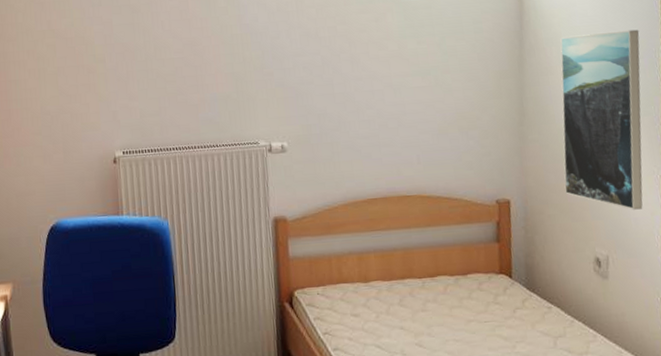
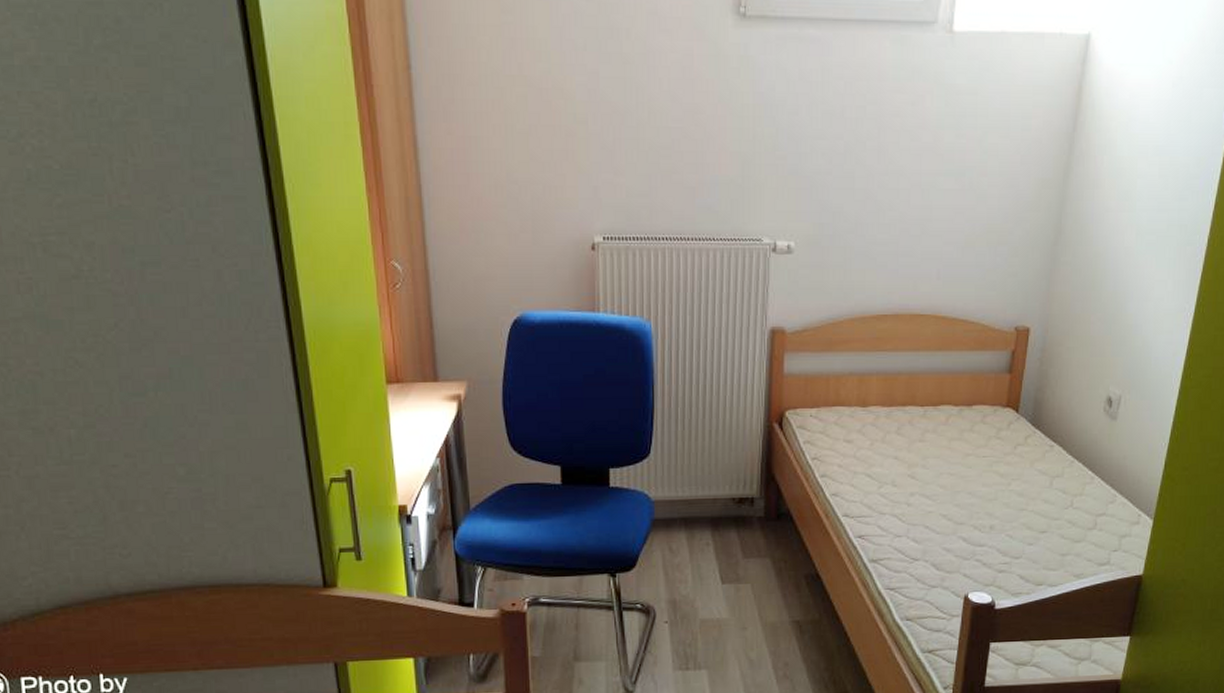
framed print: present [560,29,643,210] -> none [1089,144,1201,349]

